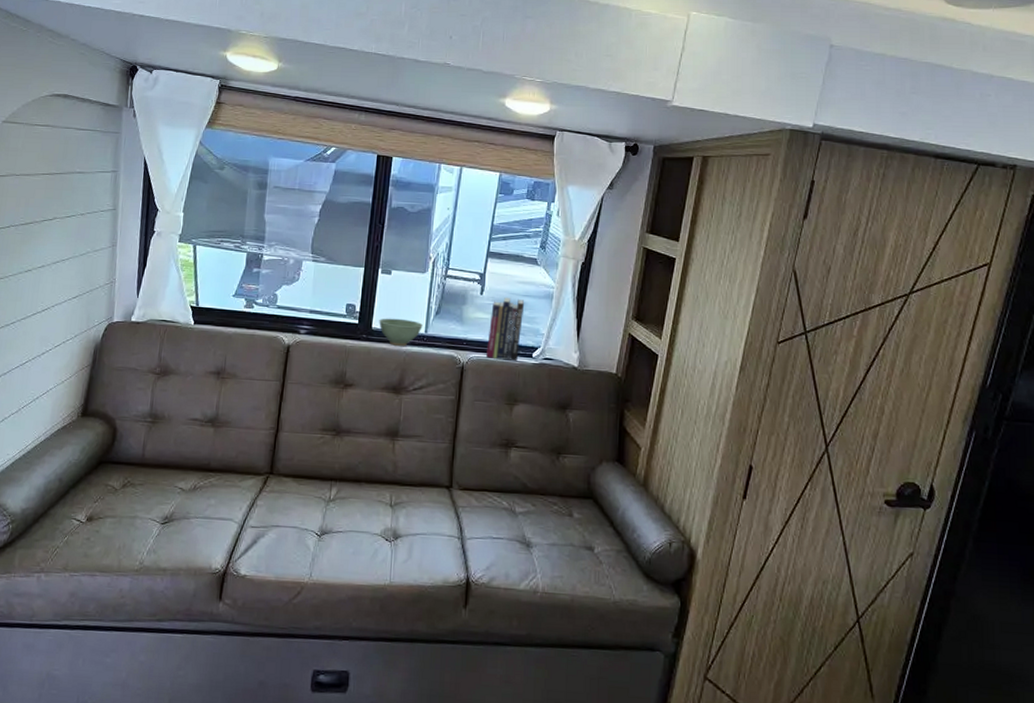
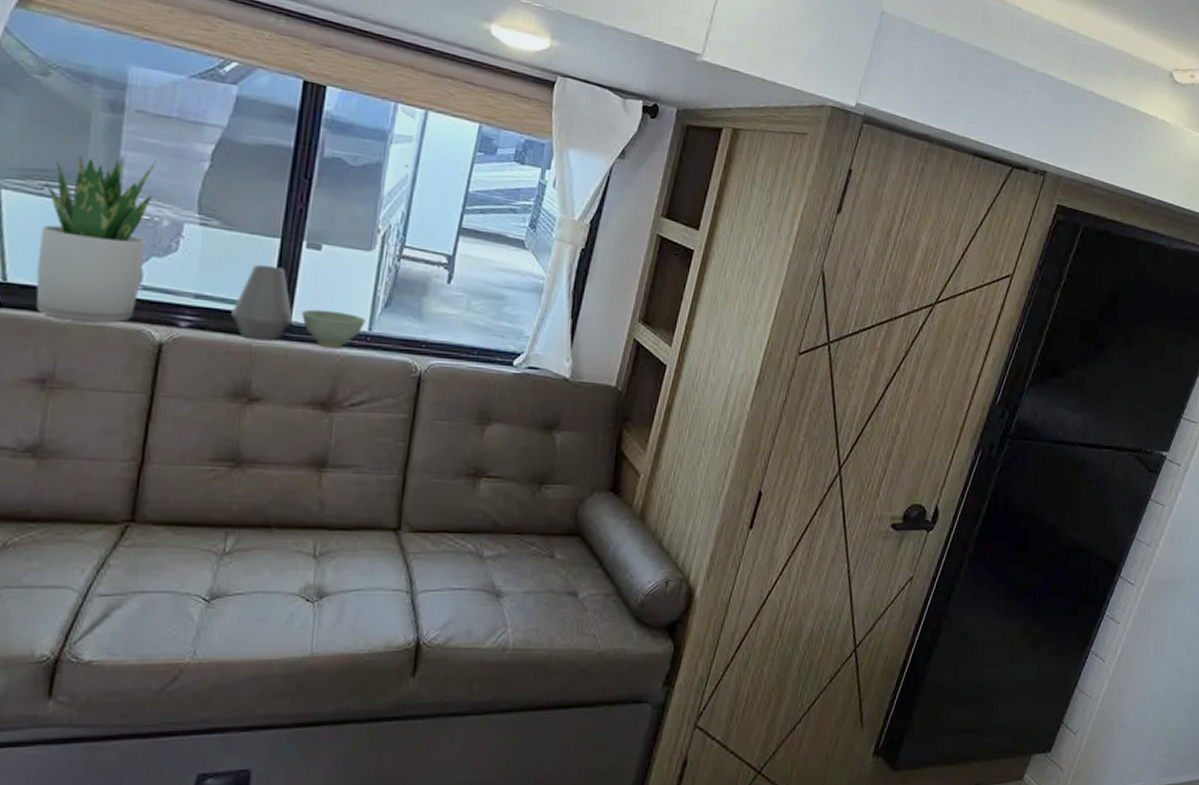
planter: none [215,215,286,332] -> present [36,153,157,323]
vase: none [333,287,373,342] -> present [231,264,293,341]
books: present [486,298,525,361] -> none [452,289,506,370]

